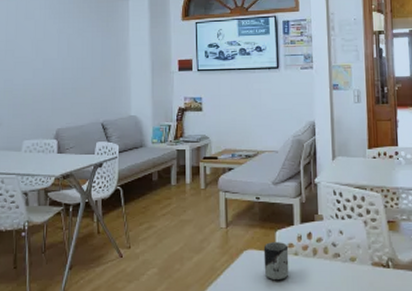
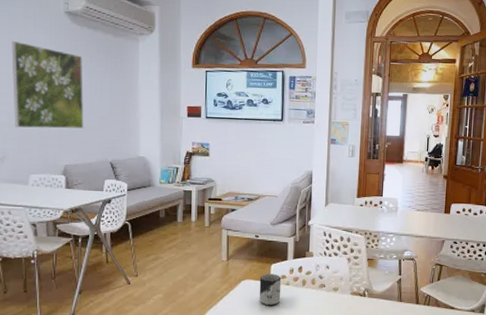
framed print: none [9,8,76,94] -> present [11,40,84,129]

